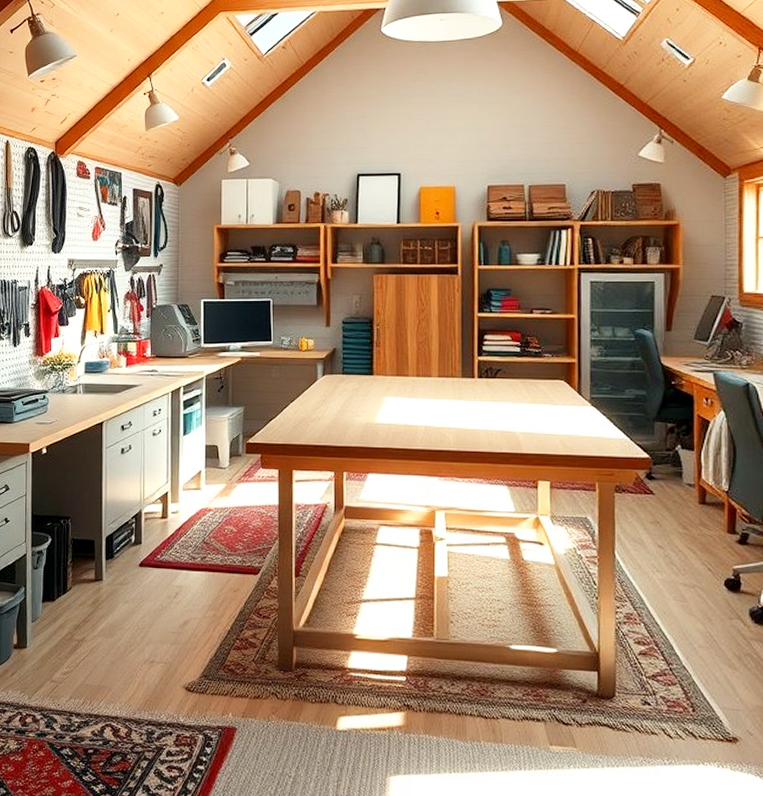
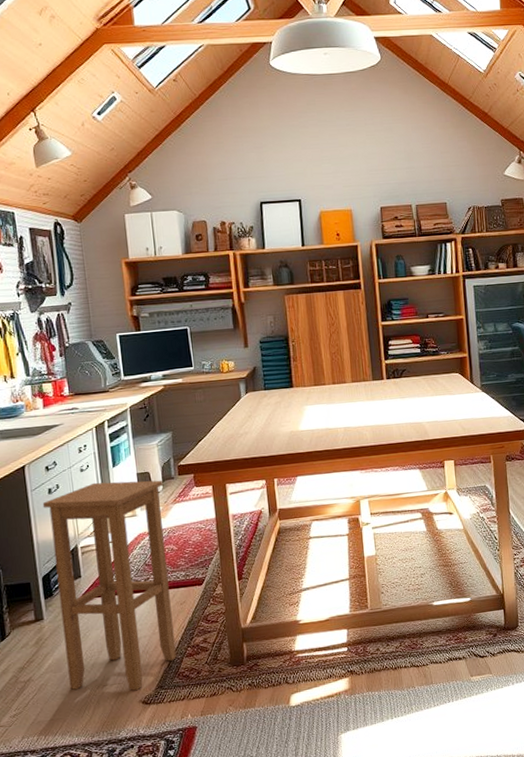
stool: none [114,448,230,675] -> present [42,480,177,691]

